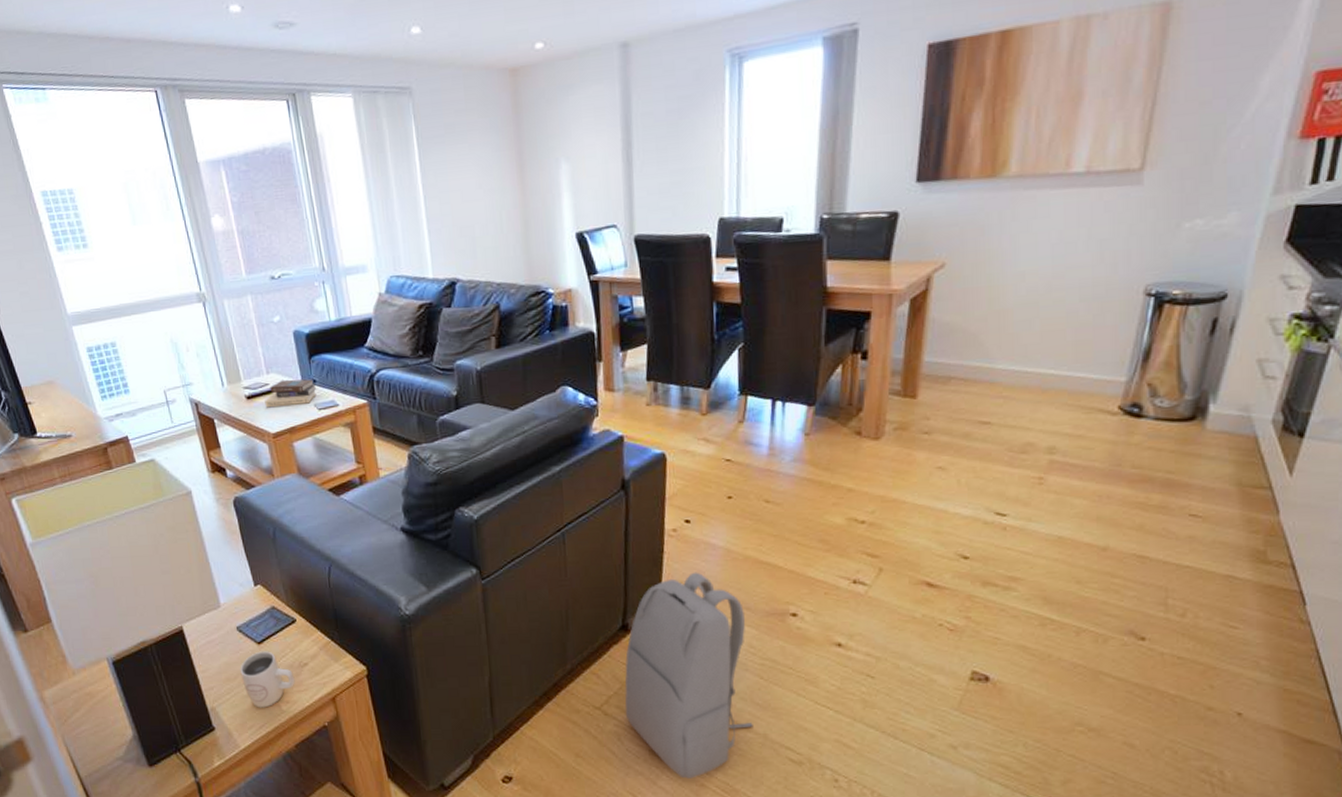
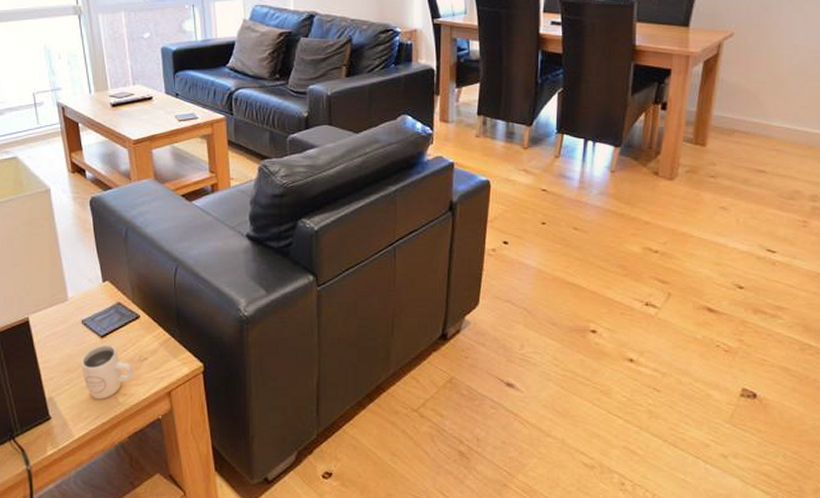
books: present [265,379,317,408] -> none [129,91,179,116]
backpack: present [624,572,753,779] -> none [439,289,553,479]

